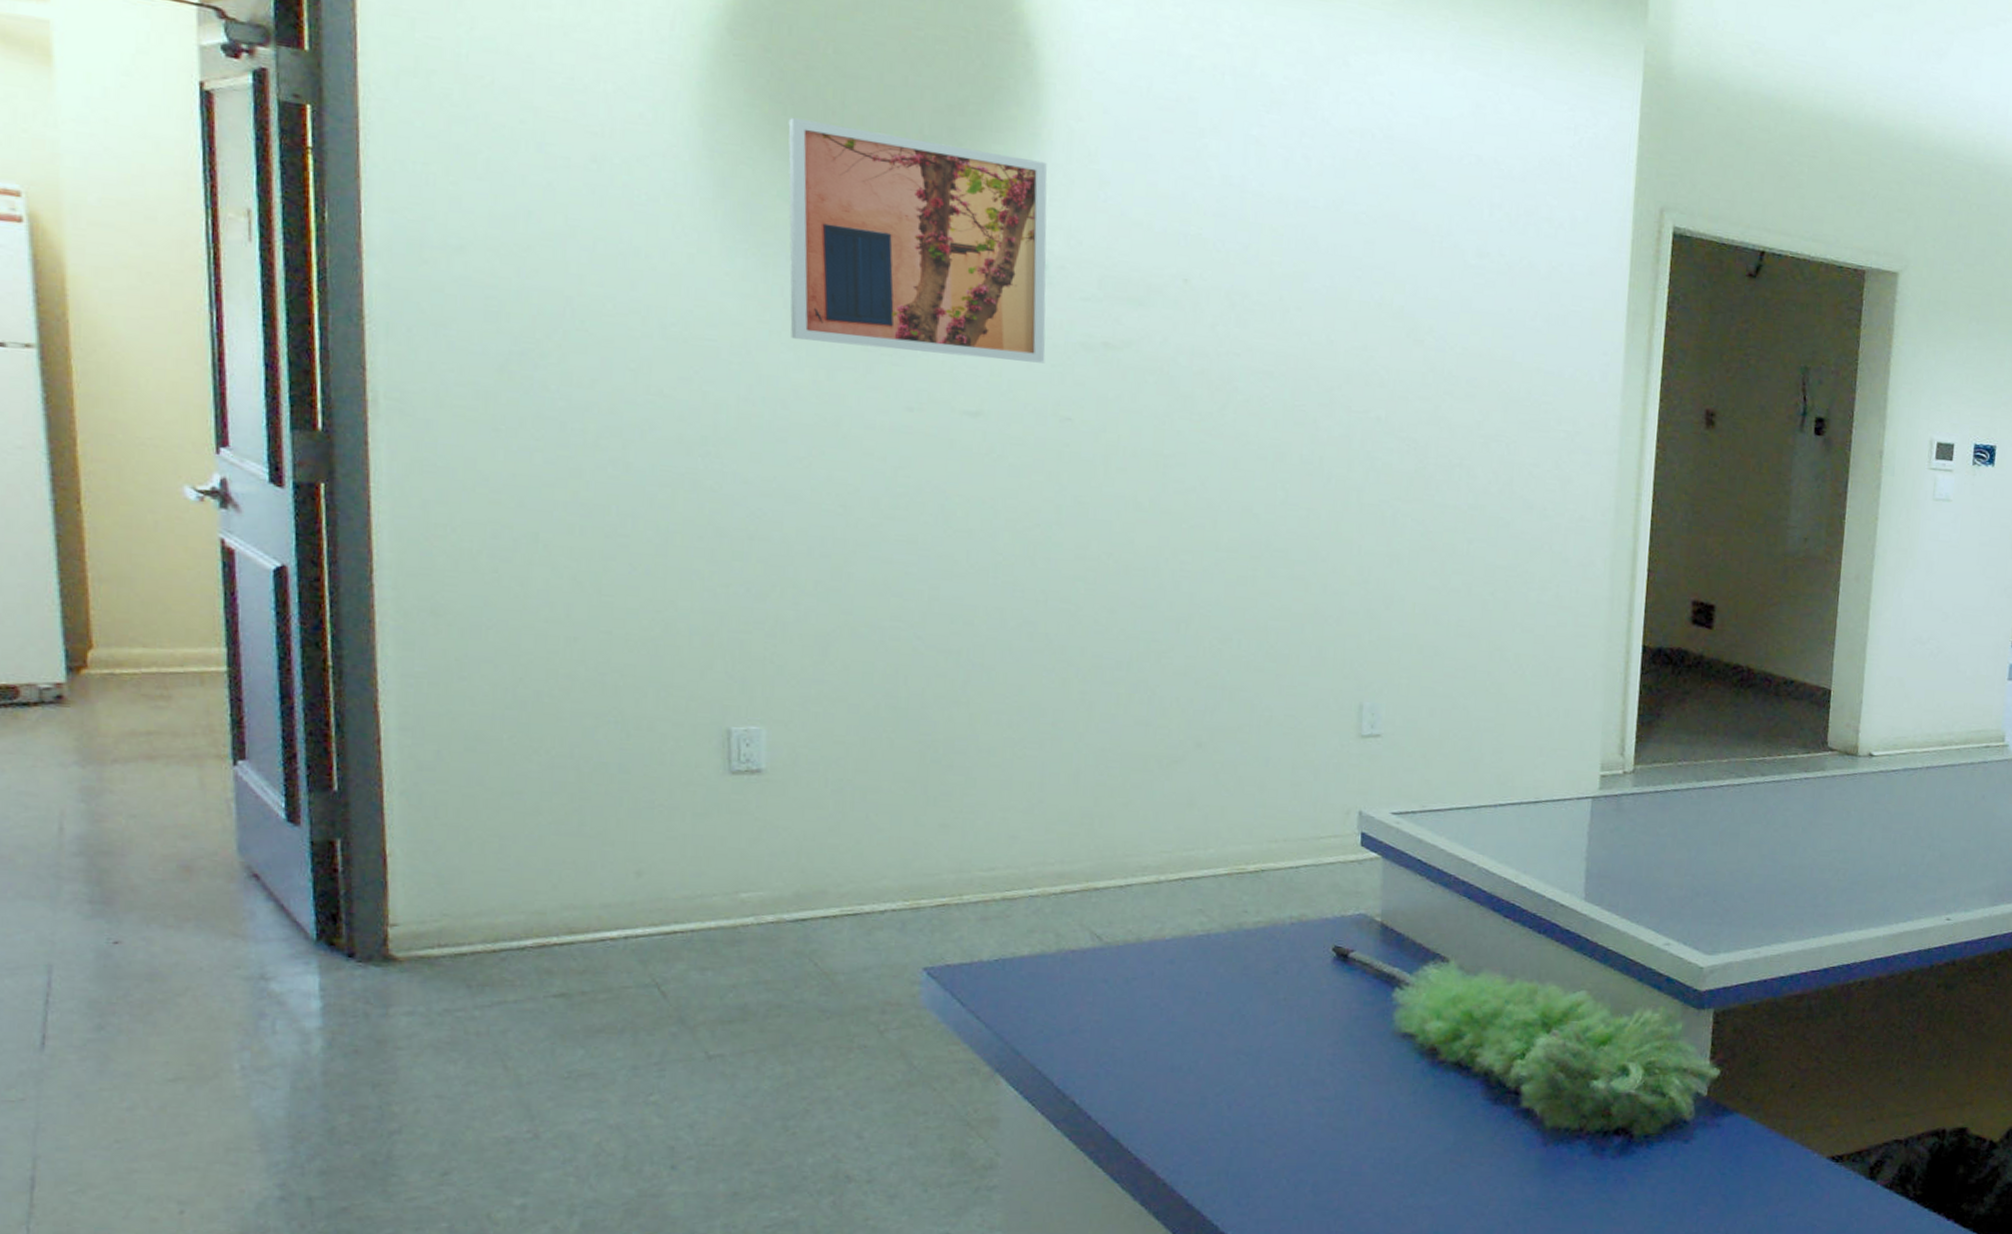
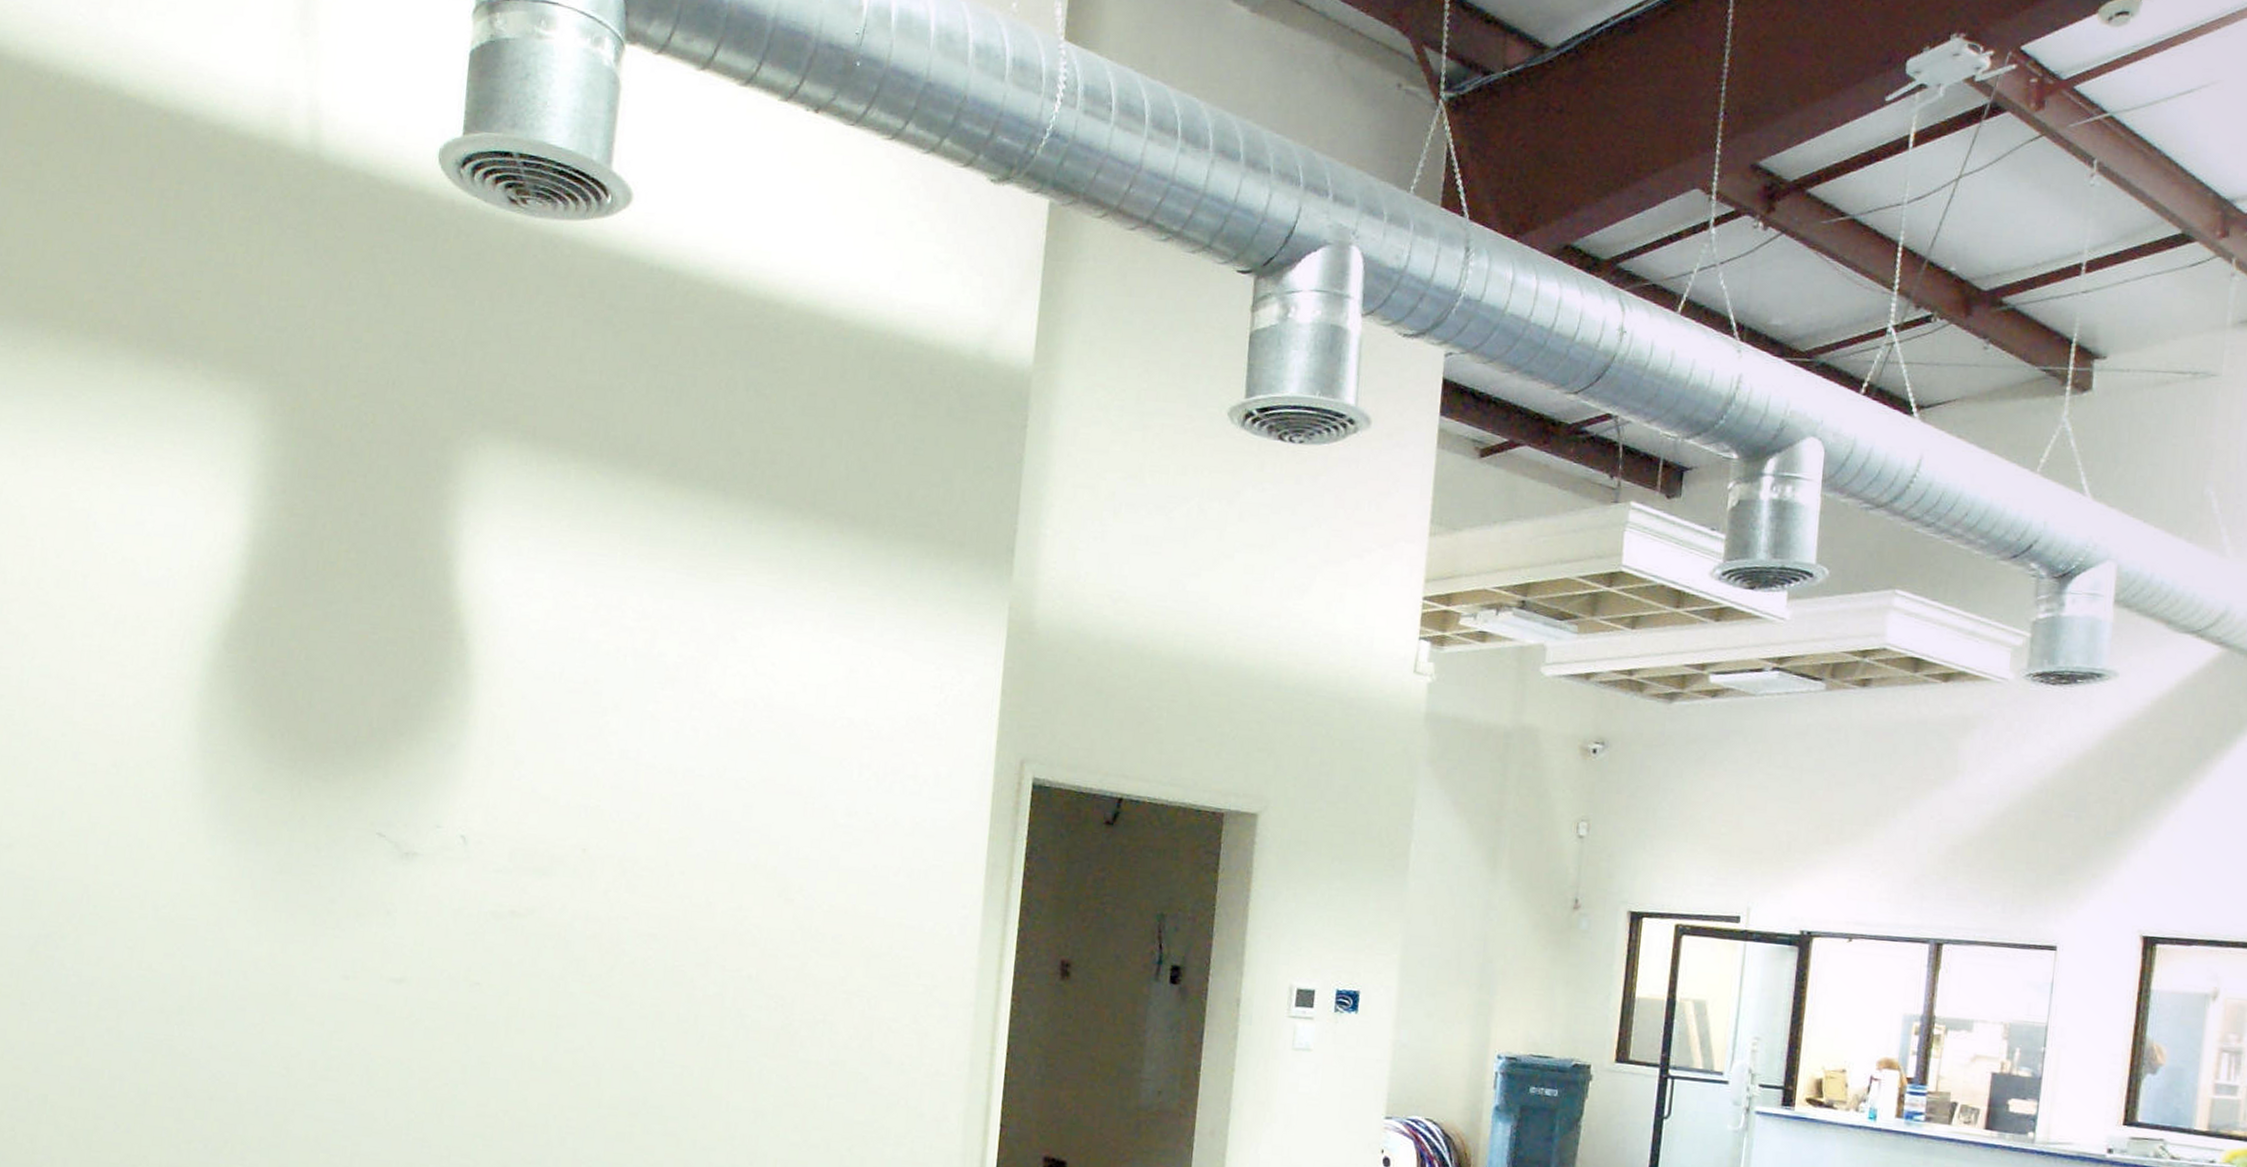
wall art: present [788,117,1047,364] -> none [255,718,472,932]

